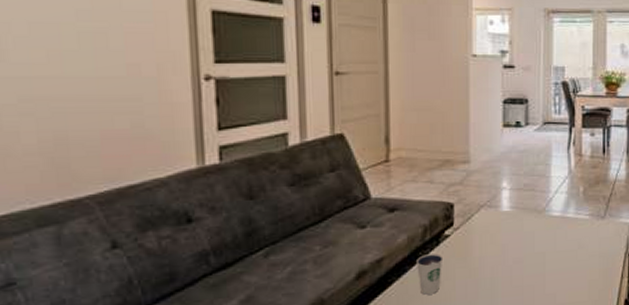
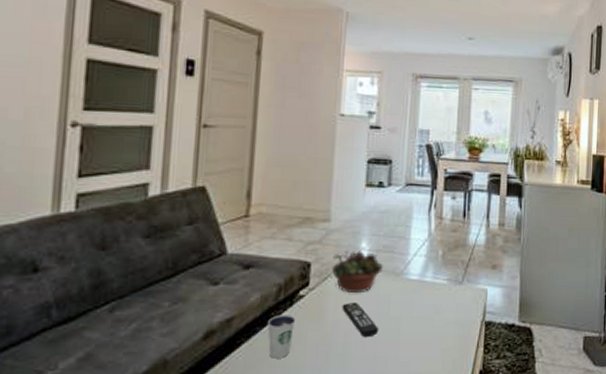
succulent planter: none [474,189,525,232] -> present [330,249,383,294]
remote control: none [487,240,525,273] -> present [342,302,379,338]

